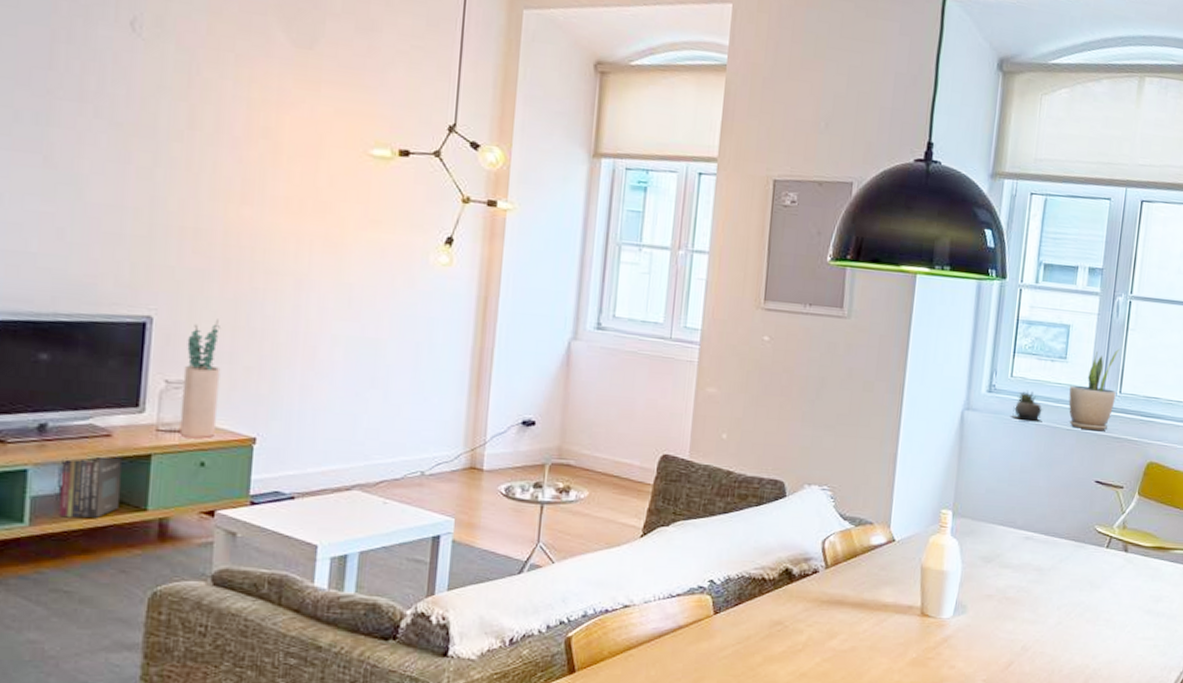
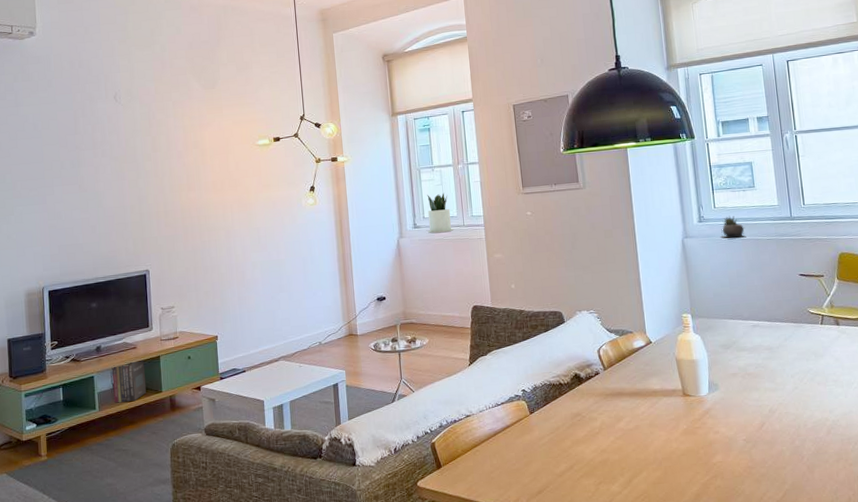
vase: present [179,319,221,439] -> none [170,264,194,342]
planter: none [615,283,656,345] -> present [427,192,454,234]
potted plant: present [1068,348,1120,431] -> none [762,171,802,237]

